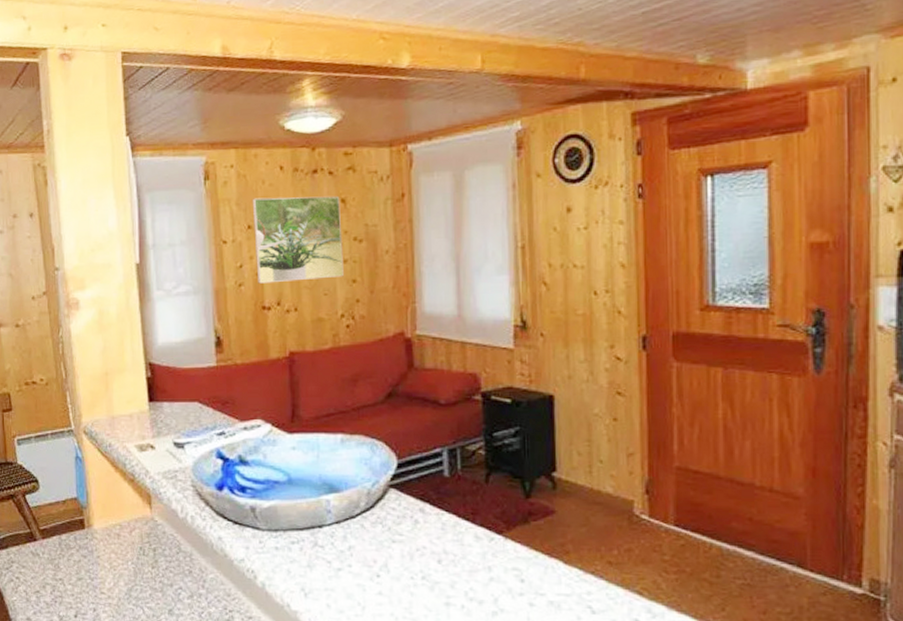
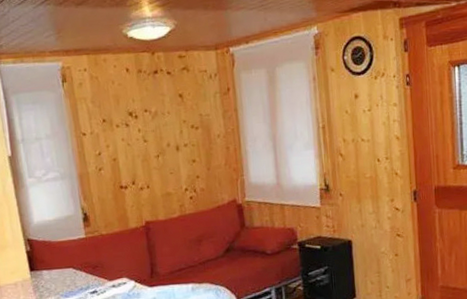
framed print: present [252,195,343,284] -> none [104,92,185,168]

